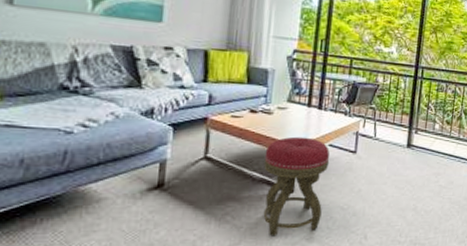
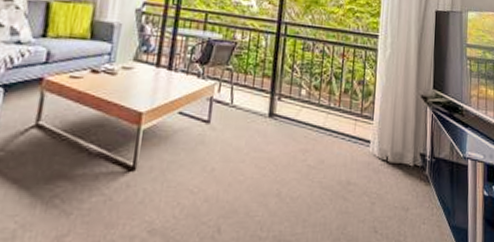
stool: present [263,136,330,236] -> none [98,101,179,226]

